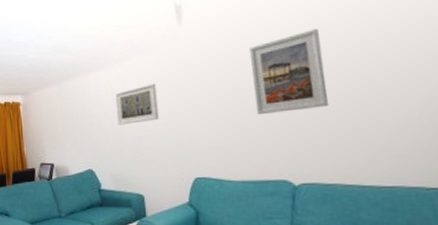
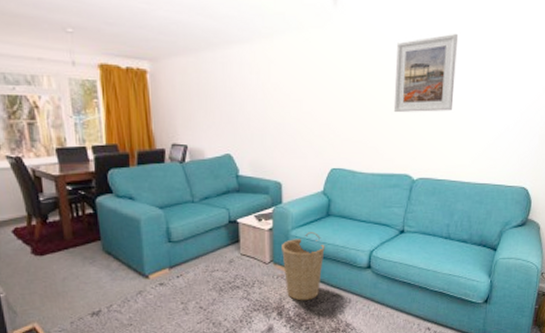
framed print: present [115,83,159,125] -> none [260,67,304,109]

